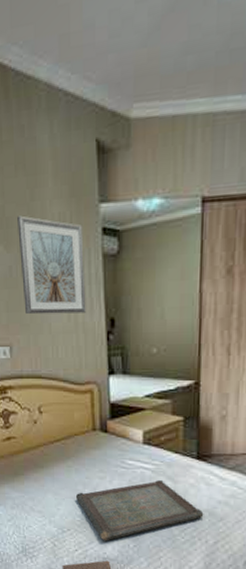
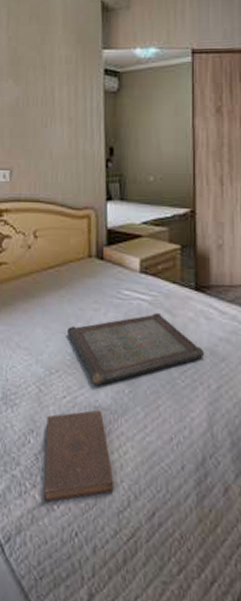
picture frame: present [17,215,86,315] -> none [27,56,87,141]

